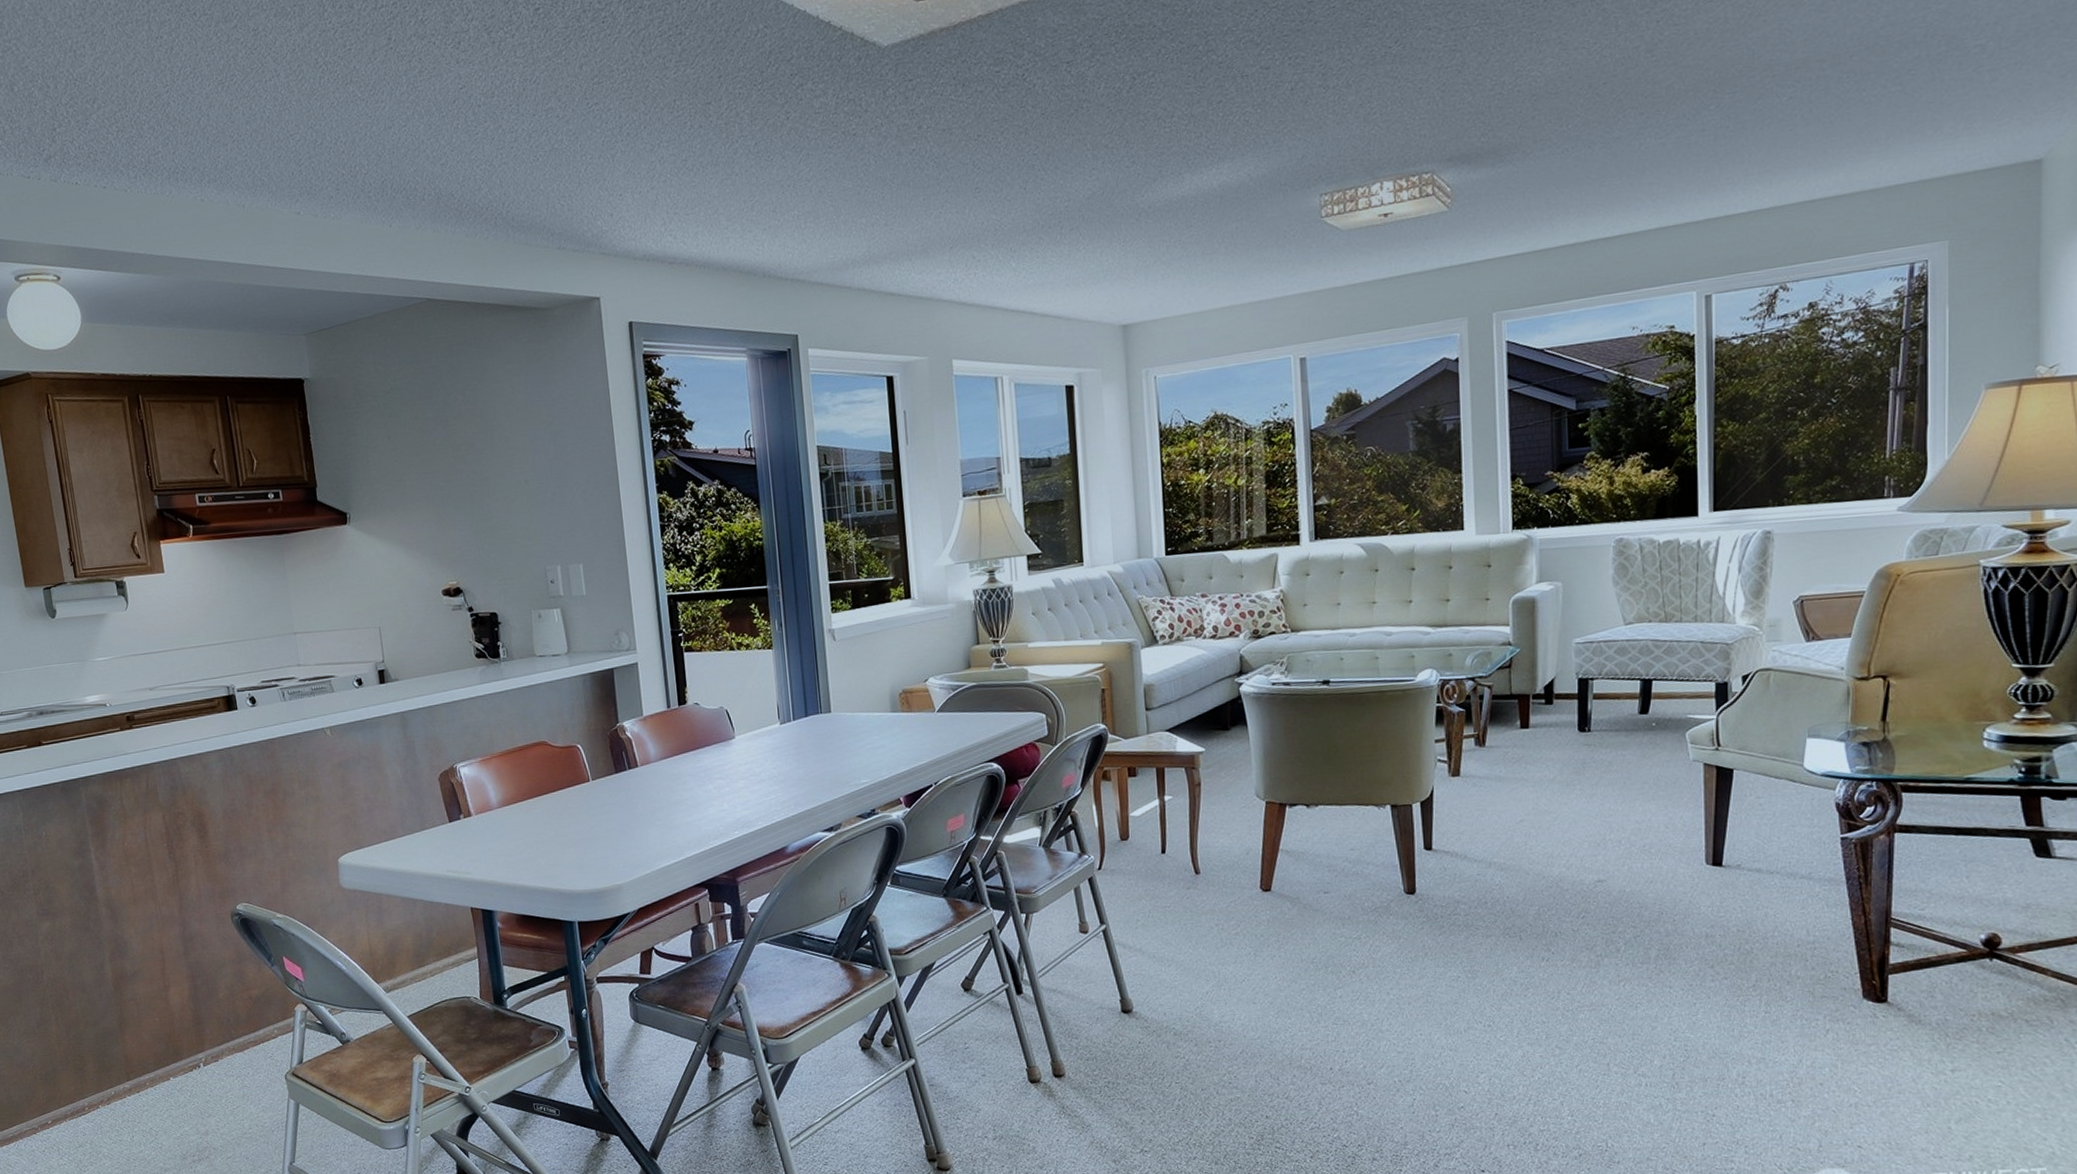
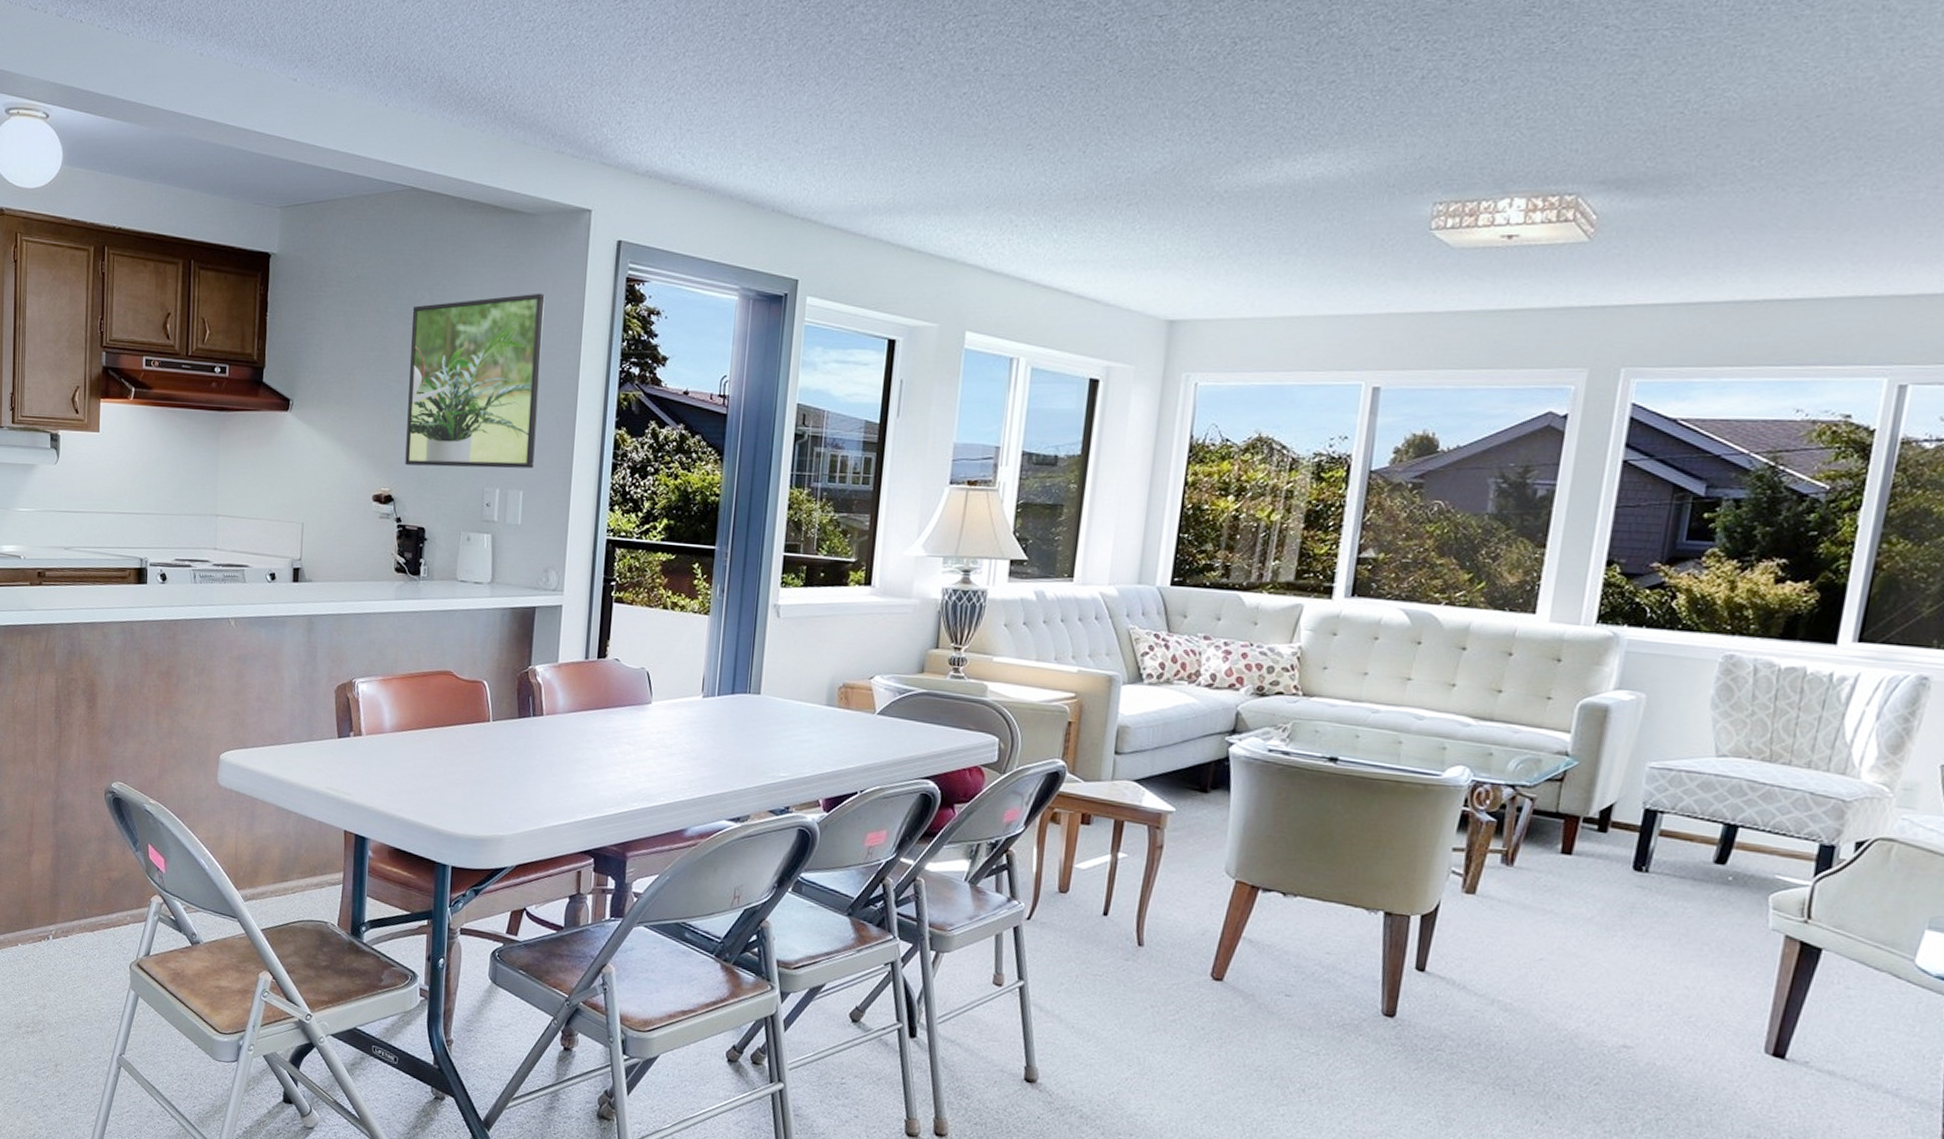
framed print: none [449,379,588,557] -> present [405,293,545,469]

